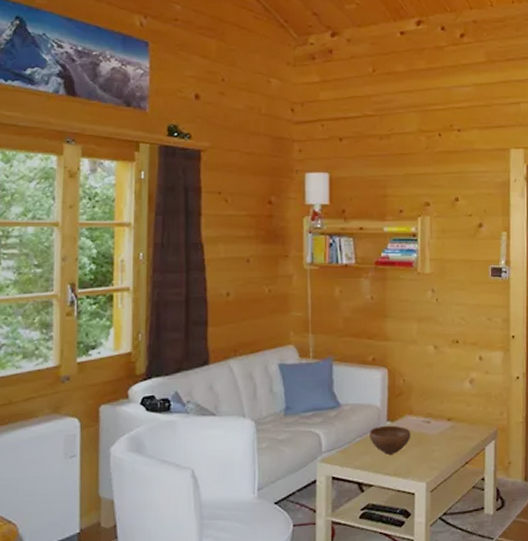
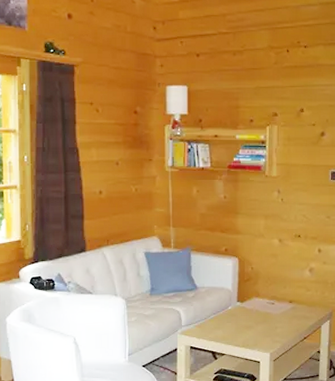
bowl: present [370,425,411,455] -> none [222,305,258,330]

